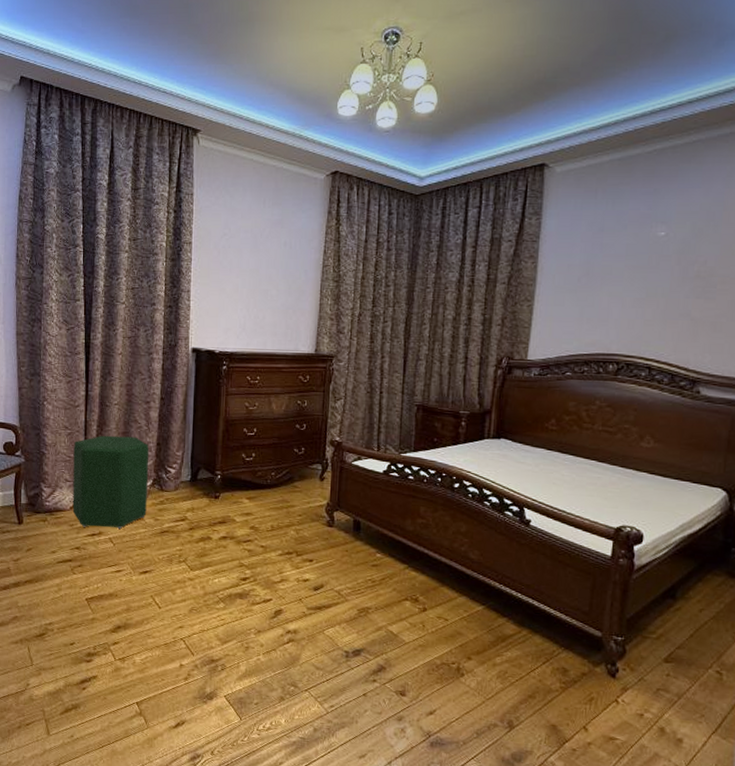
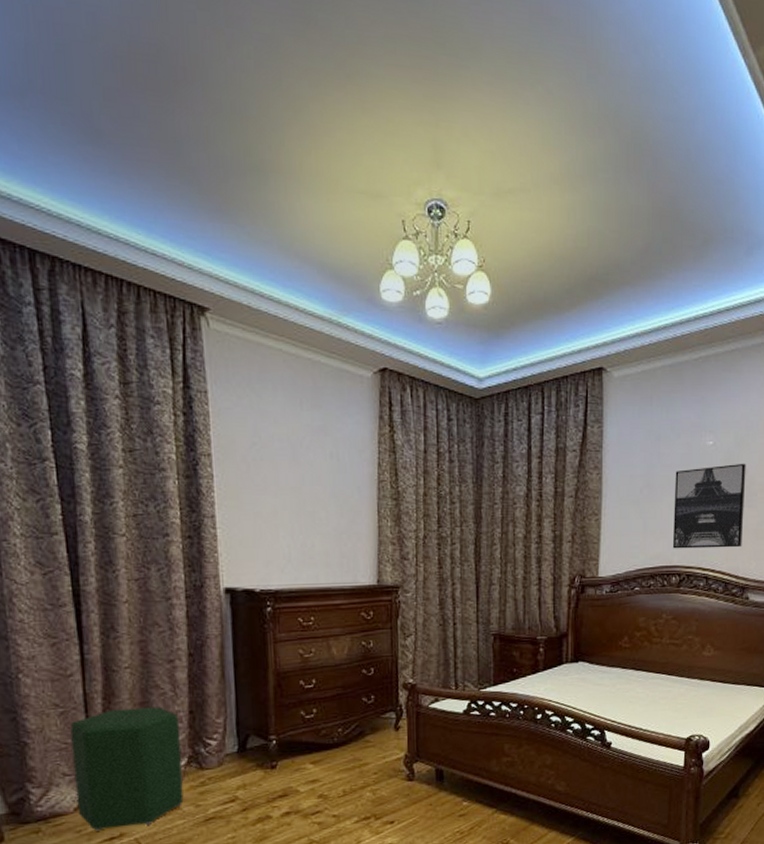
wall art: none [611,254,705,340] -> present [672,463,746,549]

